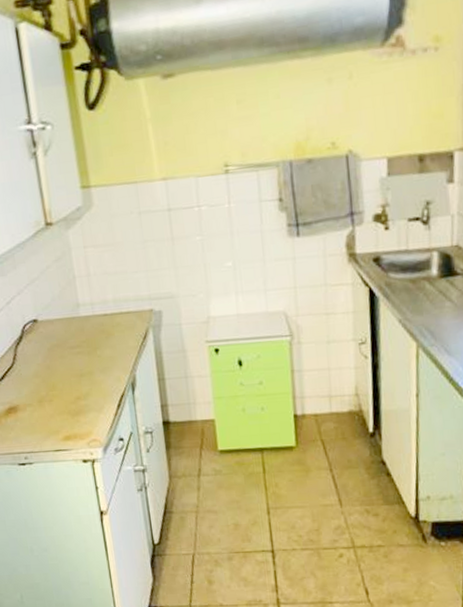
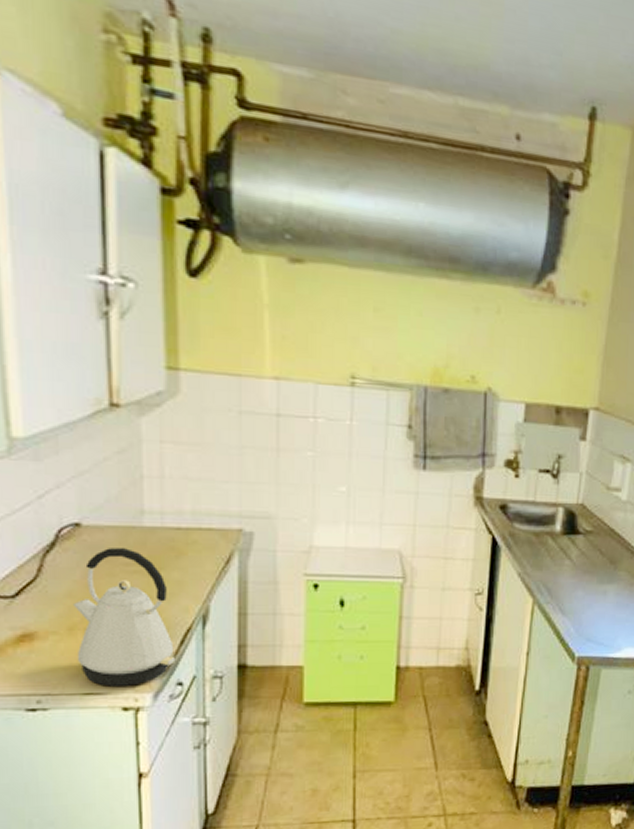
kettle: none [40,334,116,444] -> present [73,547,176,686]

